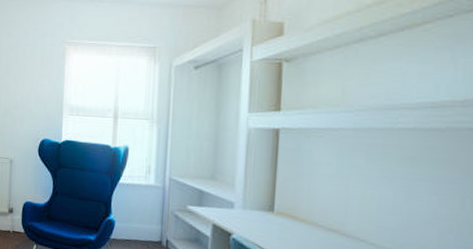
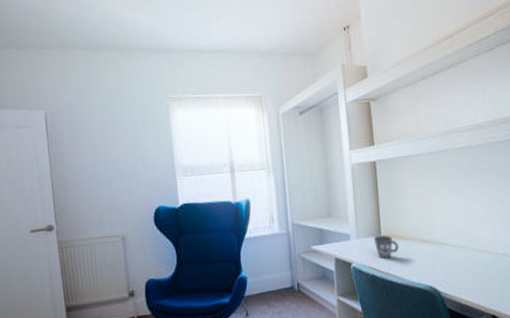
mug: none [263,211,296,240] -> present [373,234,399,259]

